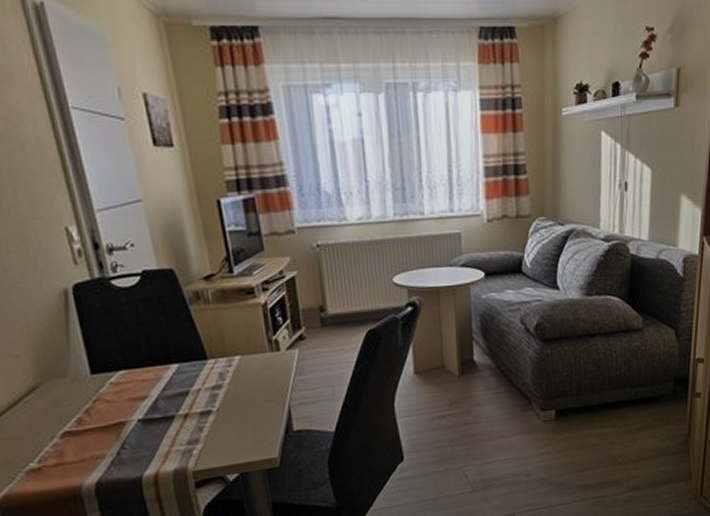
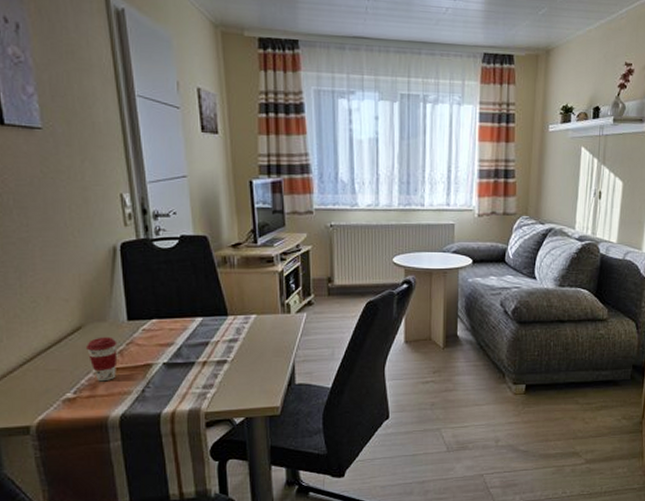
coffee cup: none [45,394,85,447] -> present [85,337,118,382]

